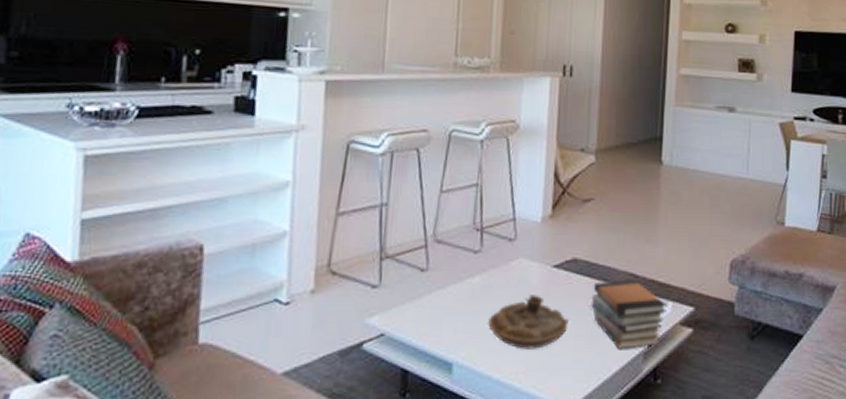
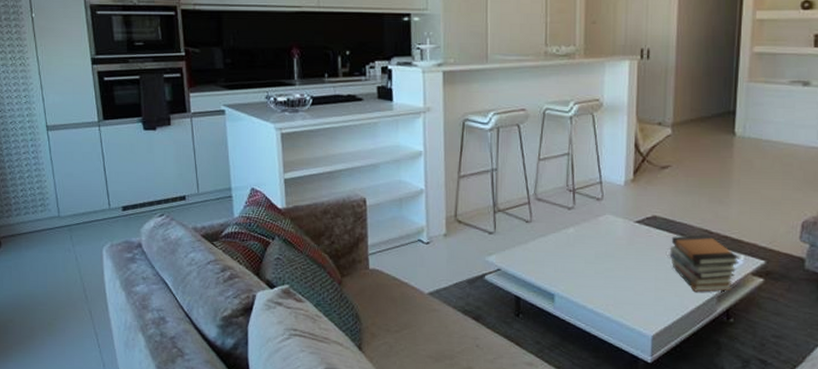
decorative bowl: present [488,295,569,350] -> none [582,244,650,288]

